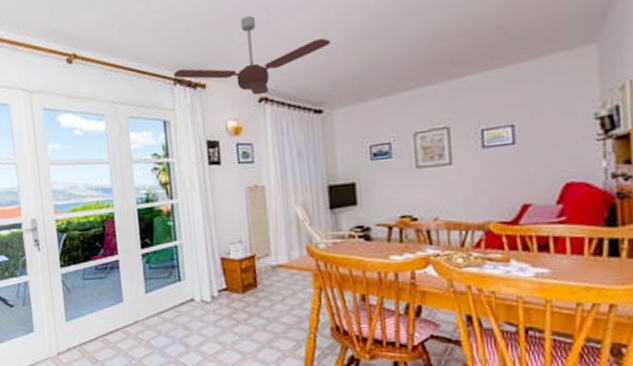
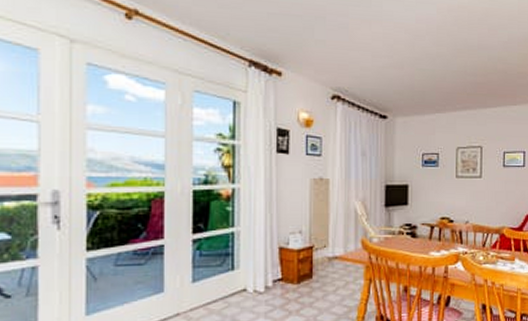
ceiling fan: present [174,16,330,95] -> none [250,16,399,93]

